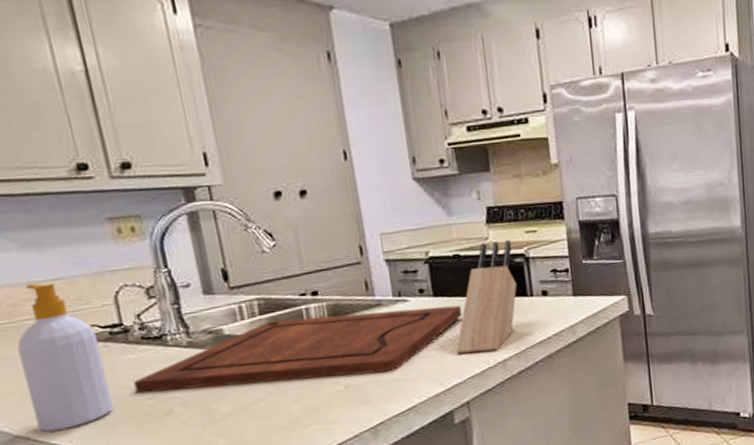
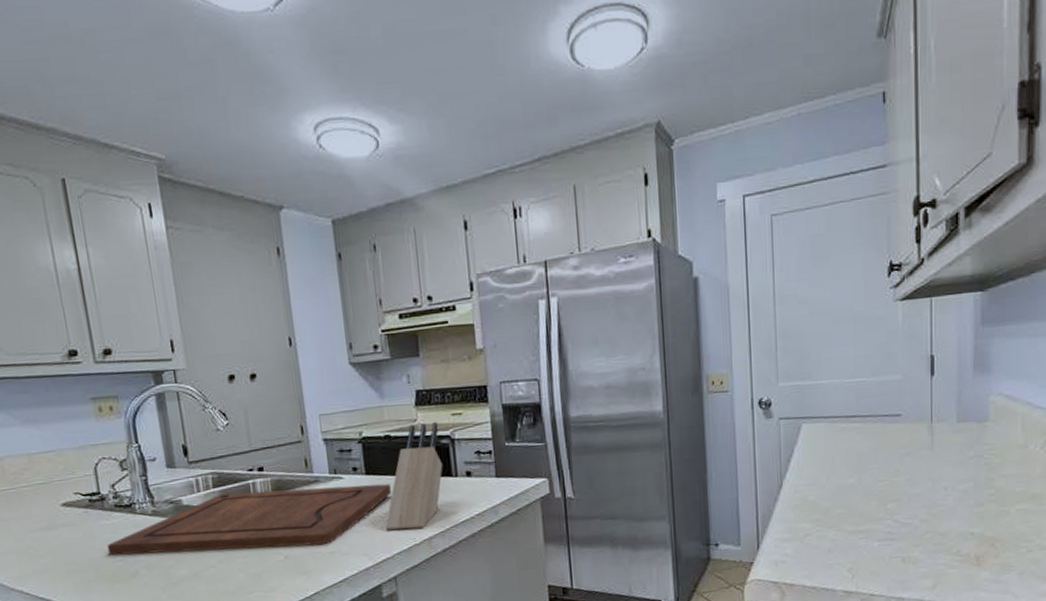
soap bottle: present [17,283,113,432] -> none [16,455,90,586]

